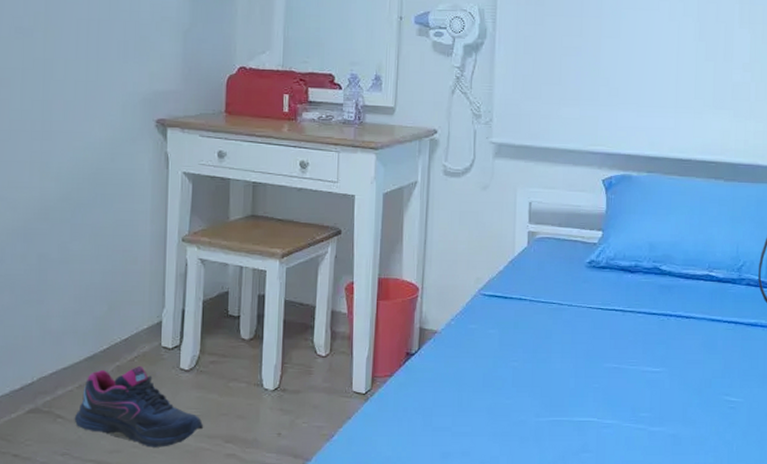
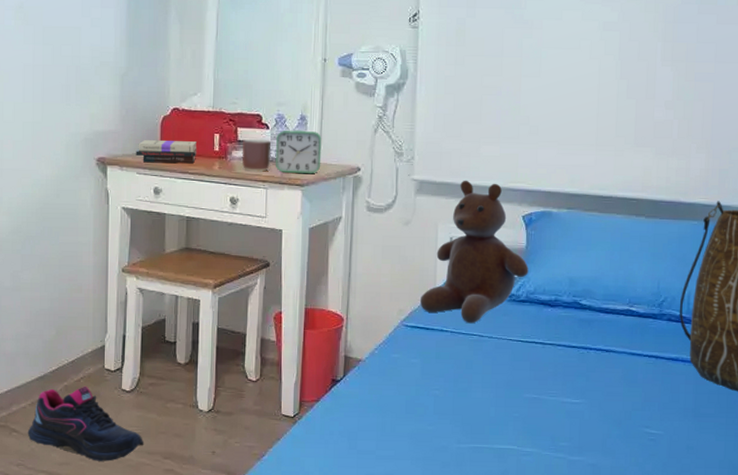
books: none [198,101,265,125] -> present [135,140,198,163]
mug: none [313,99,344,134] -> present [242,138,272,172]
alarm clock: none [347,90,397,137] -> present [275,130,322,174]
teddy bear: none [497,143,609,292] -> present [419,180,529,324]

